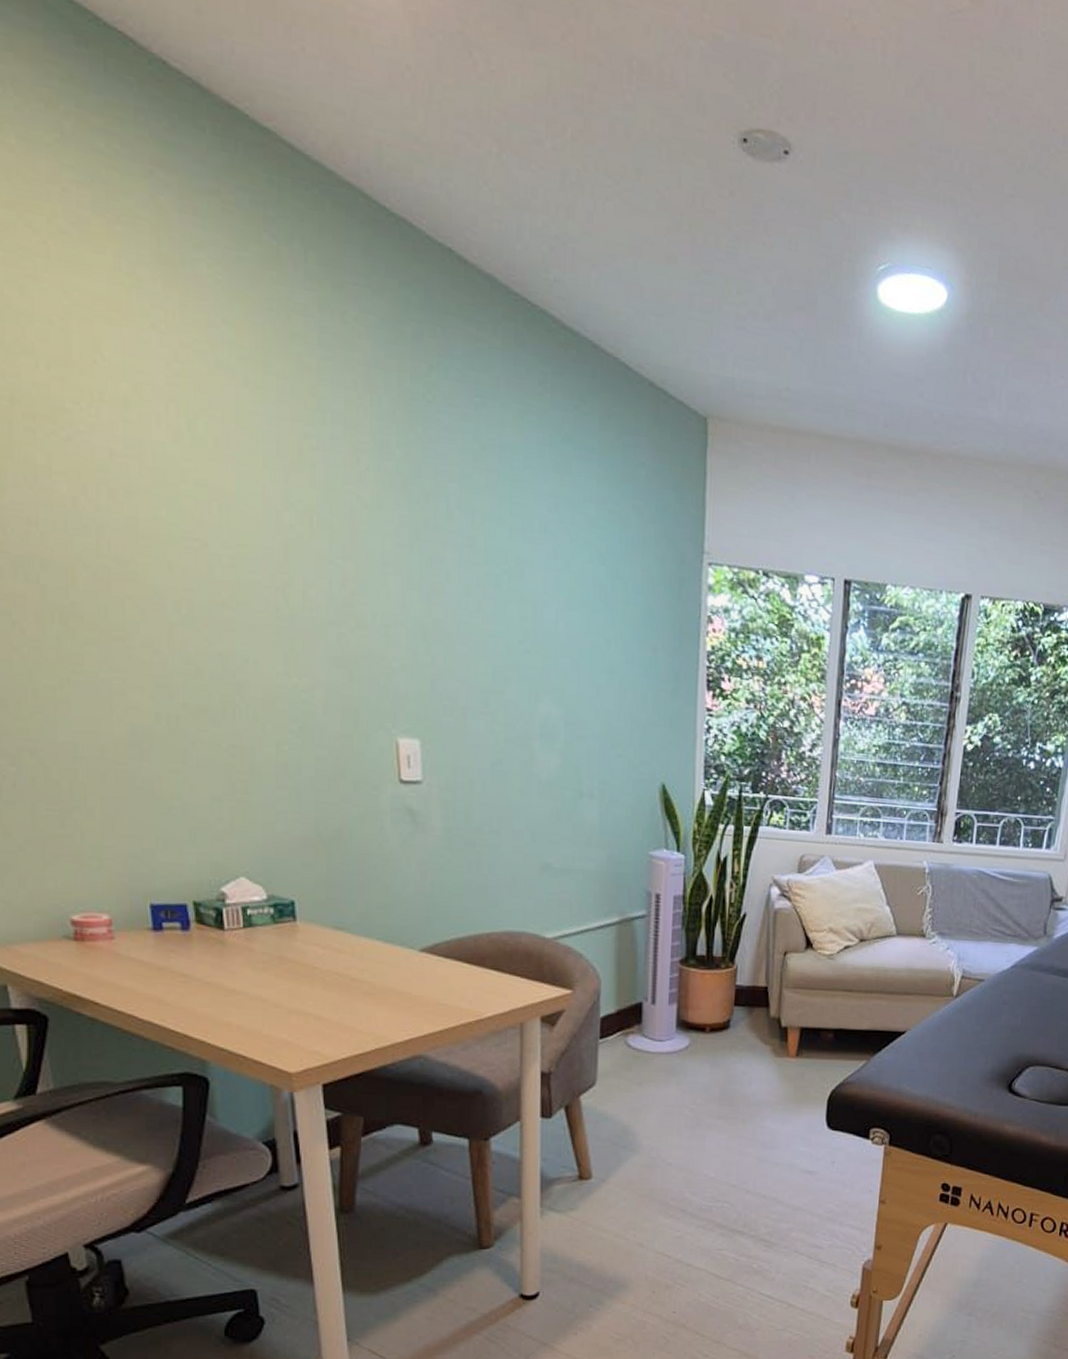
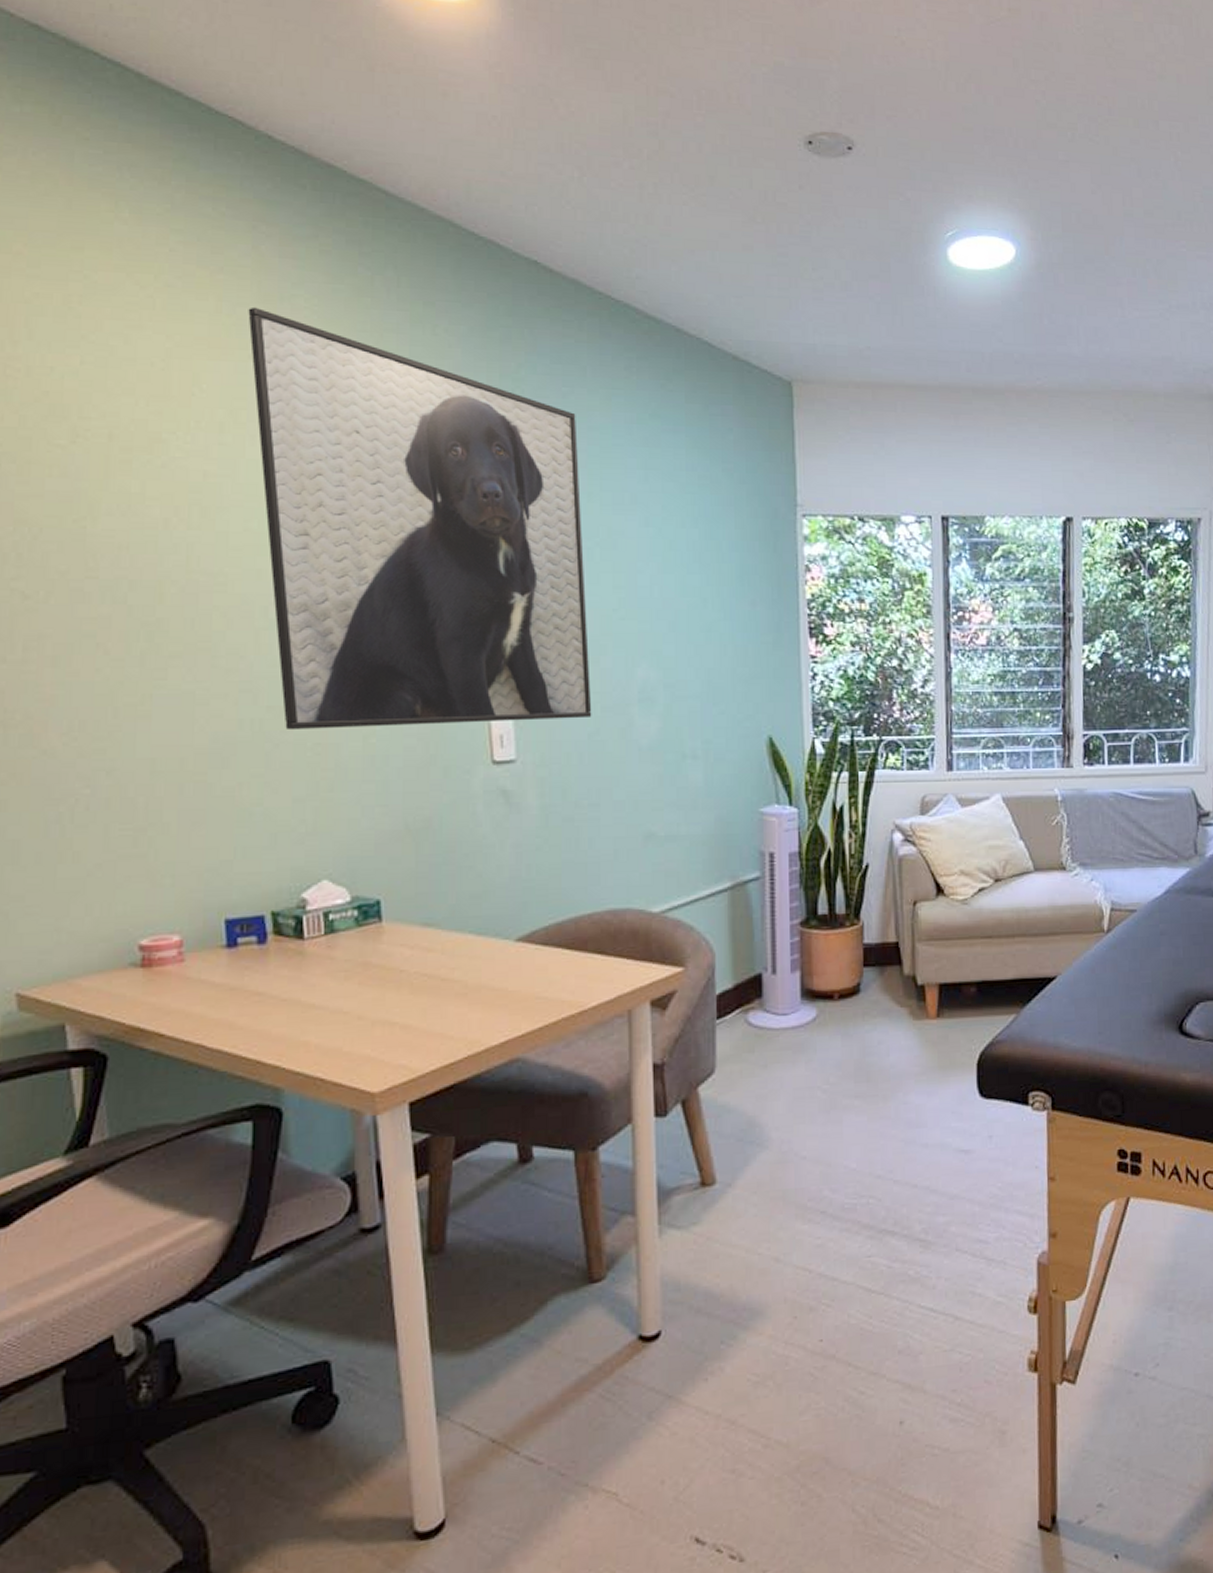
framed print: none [148,267,496,747] -> present [248,307,592,731]

